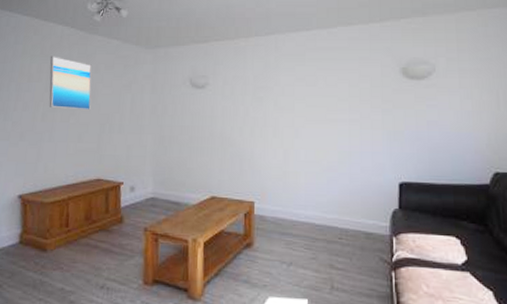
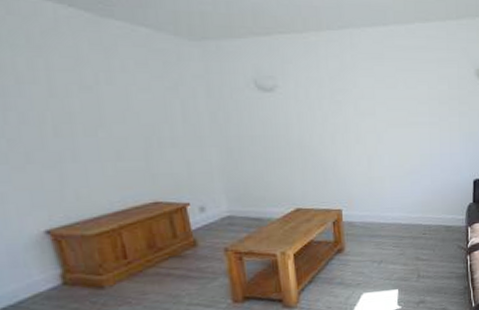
wall art: present [49,56,92,111] -> none [44,46,126,121]

